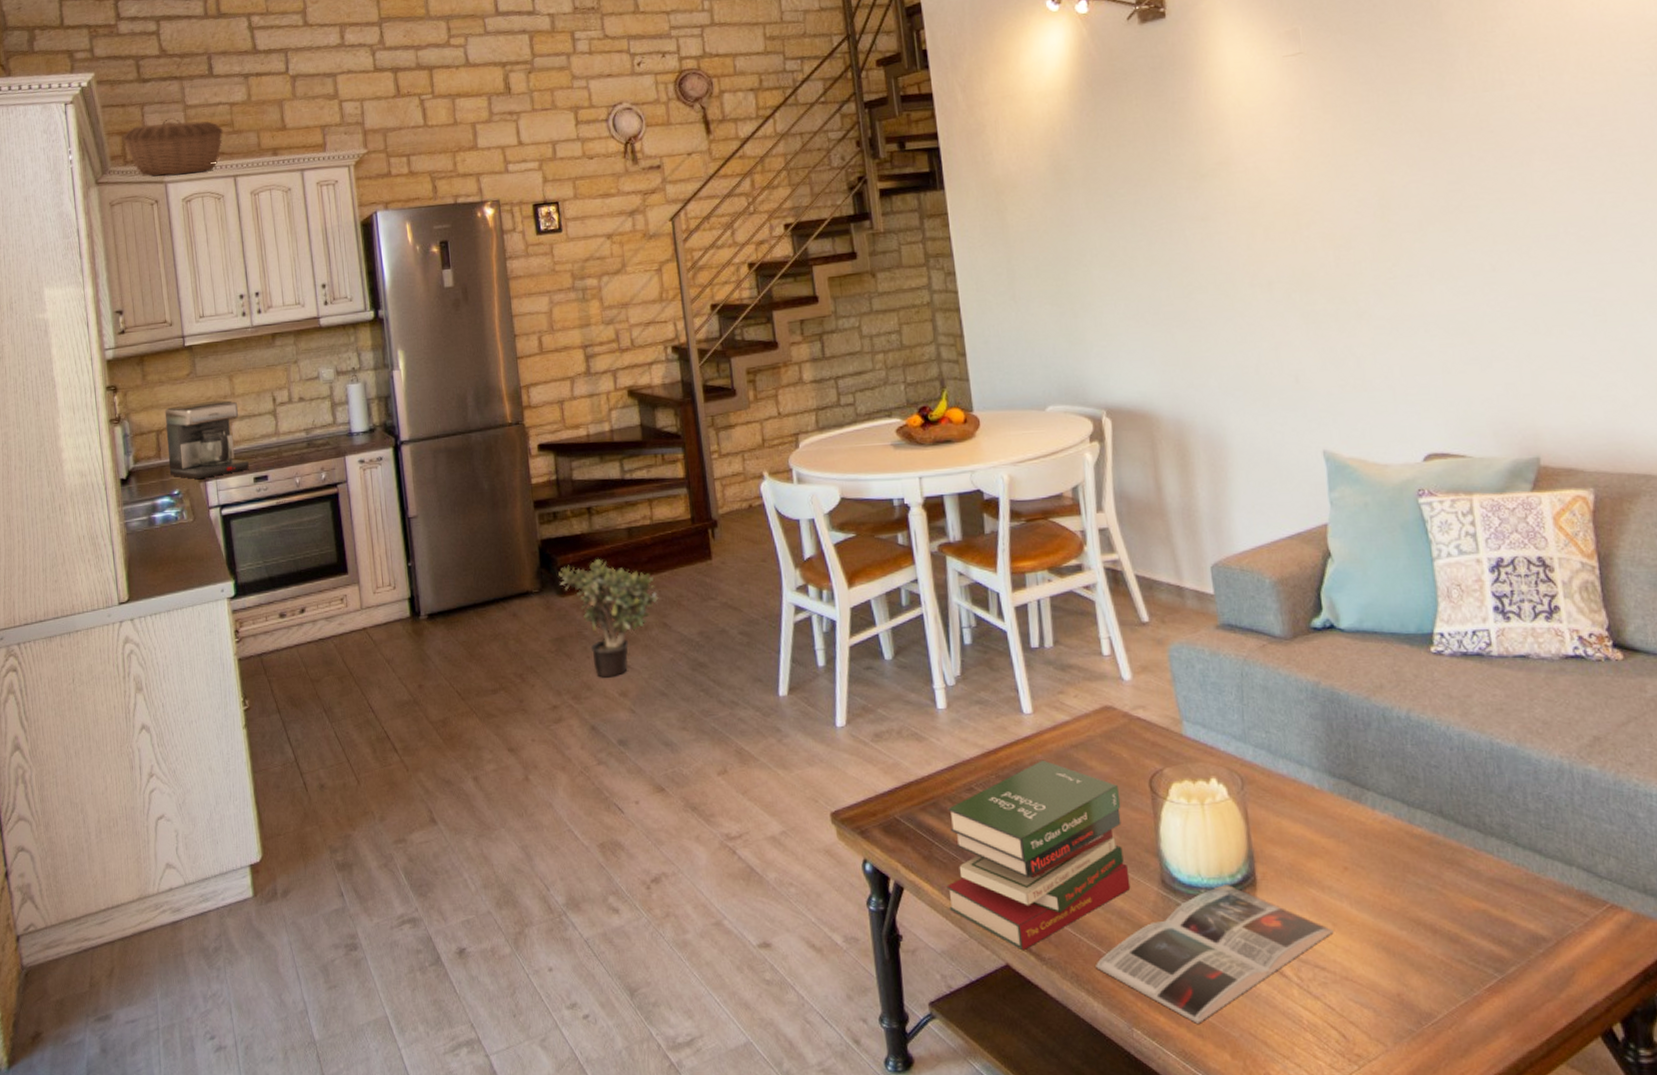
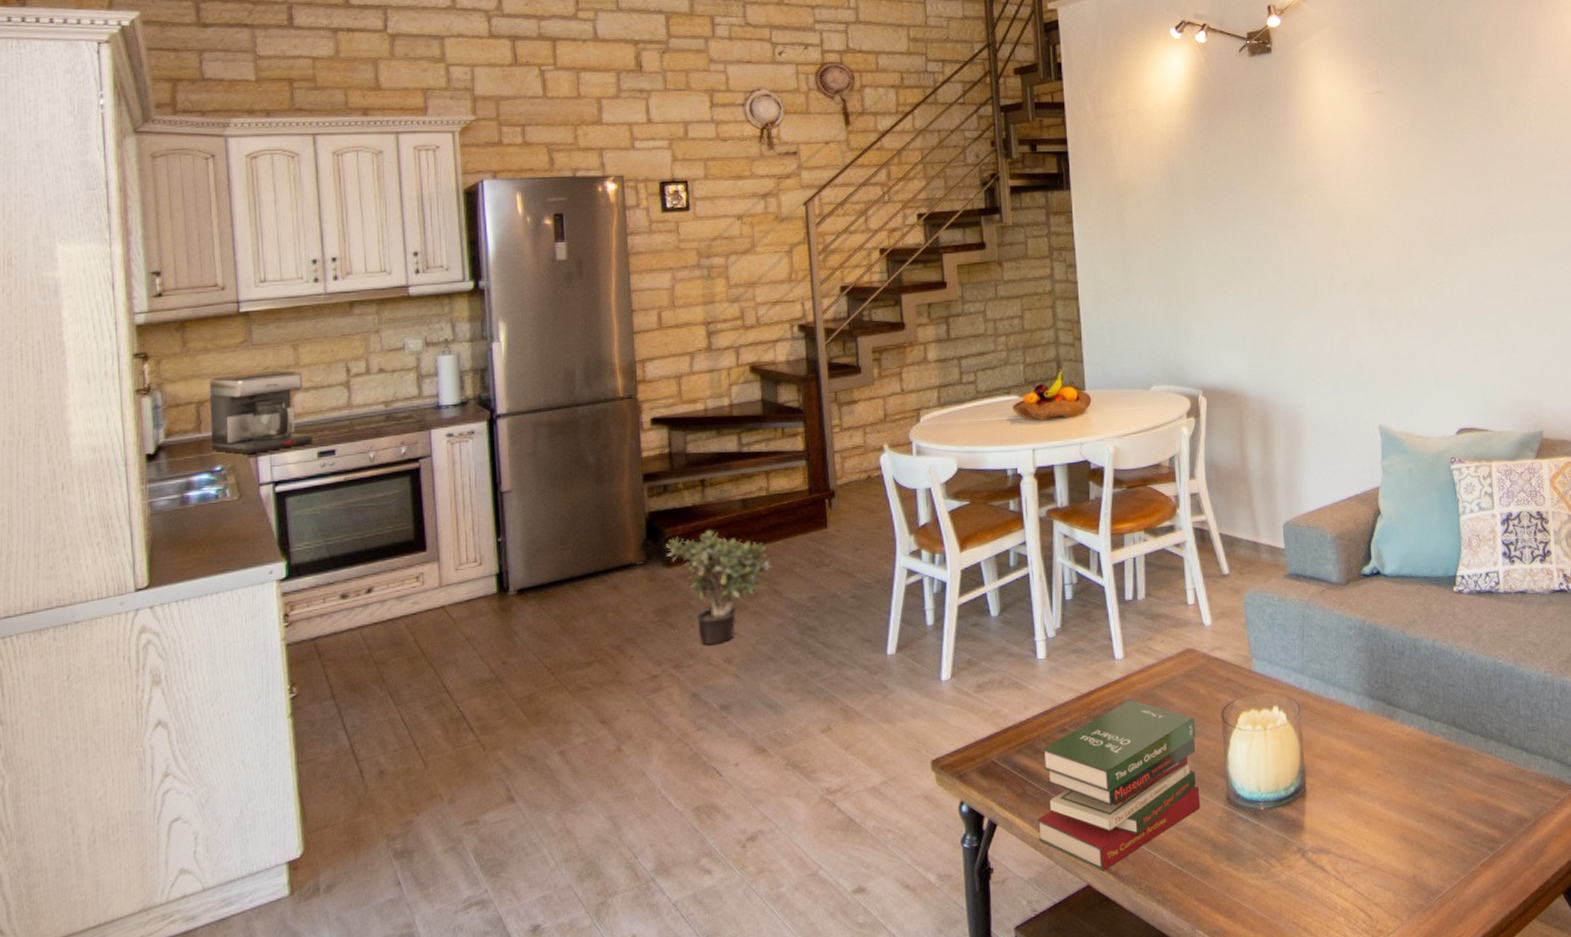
woven basket: present [122,117,224,176] -> none [171,67,303,129]
magazine: present [1094,885,1334,1024] -> none [1166,797,1366,919]

